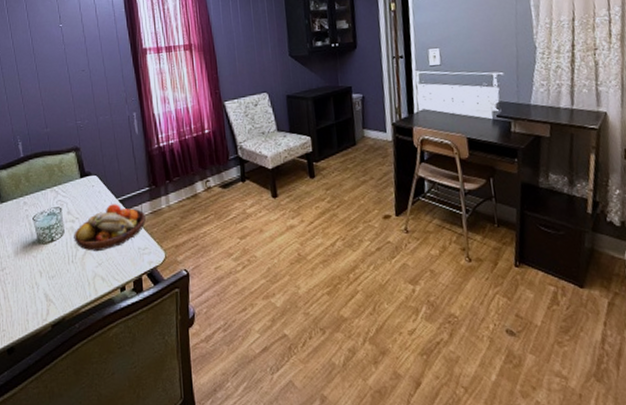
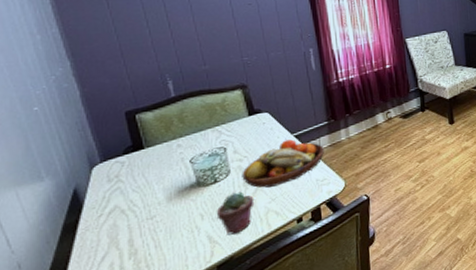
potted succulent: none [52,252,84,295] -> present [216,191,255,235]

